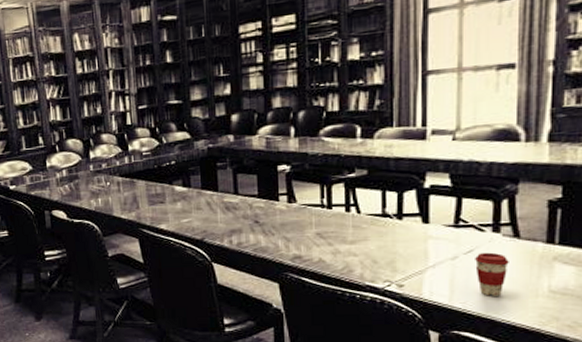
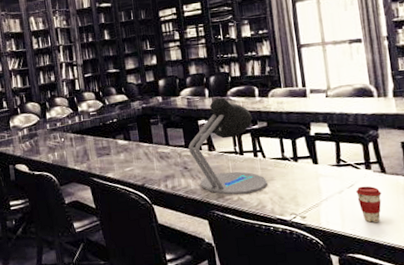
desk lamp: none [262,137,360,256] -> present [188,97,268,195]

